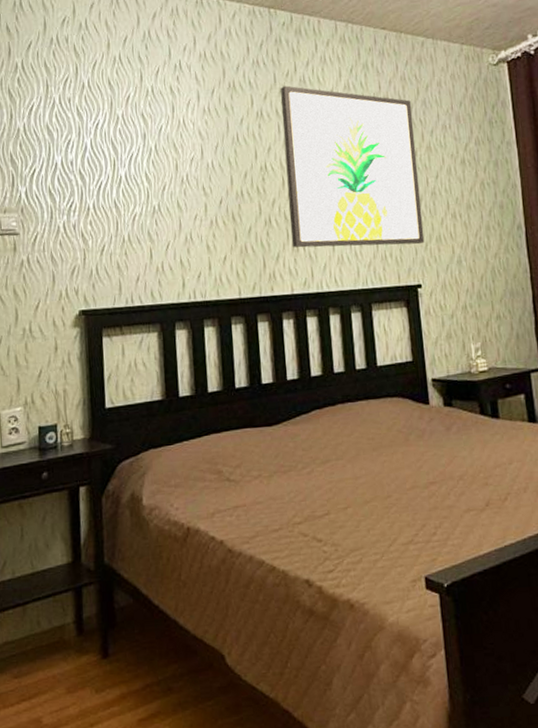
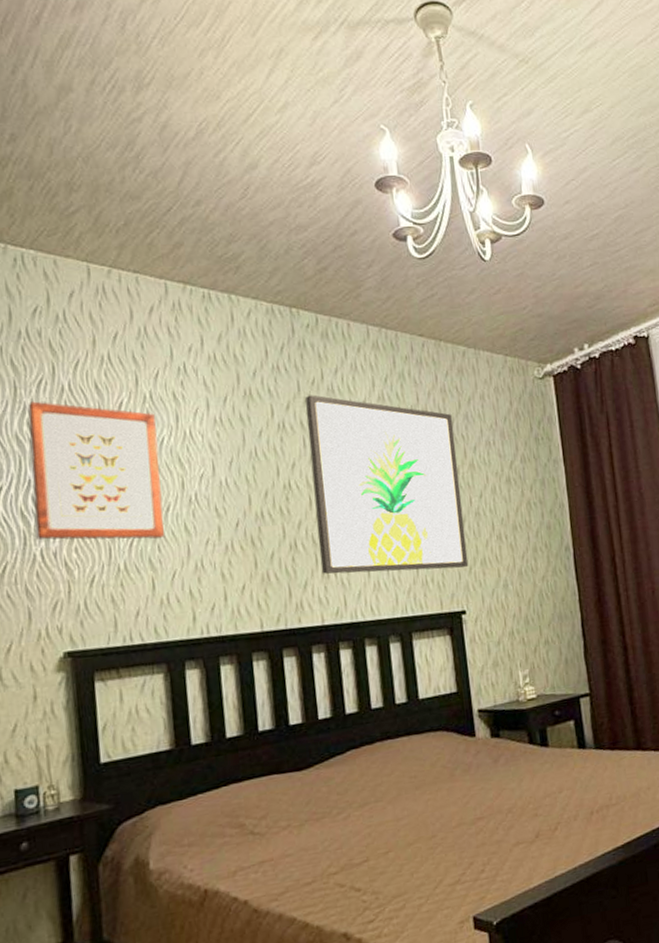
wall art: none [56,96,161,214] -> present [27,401,164,540]

